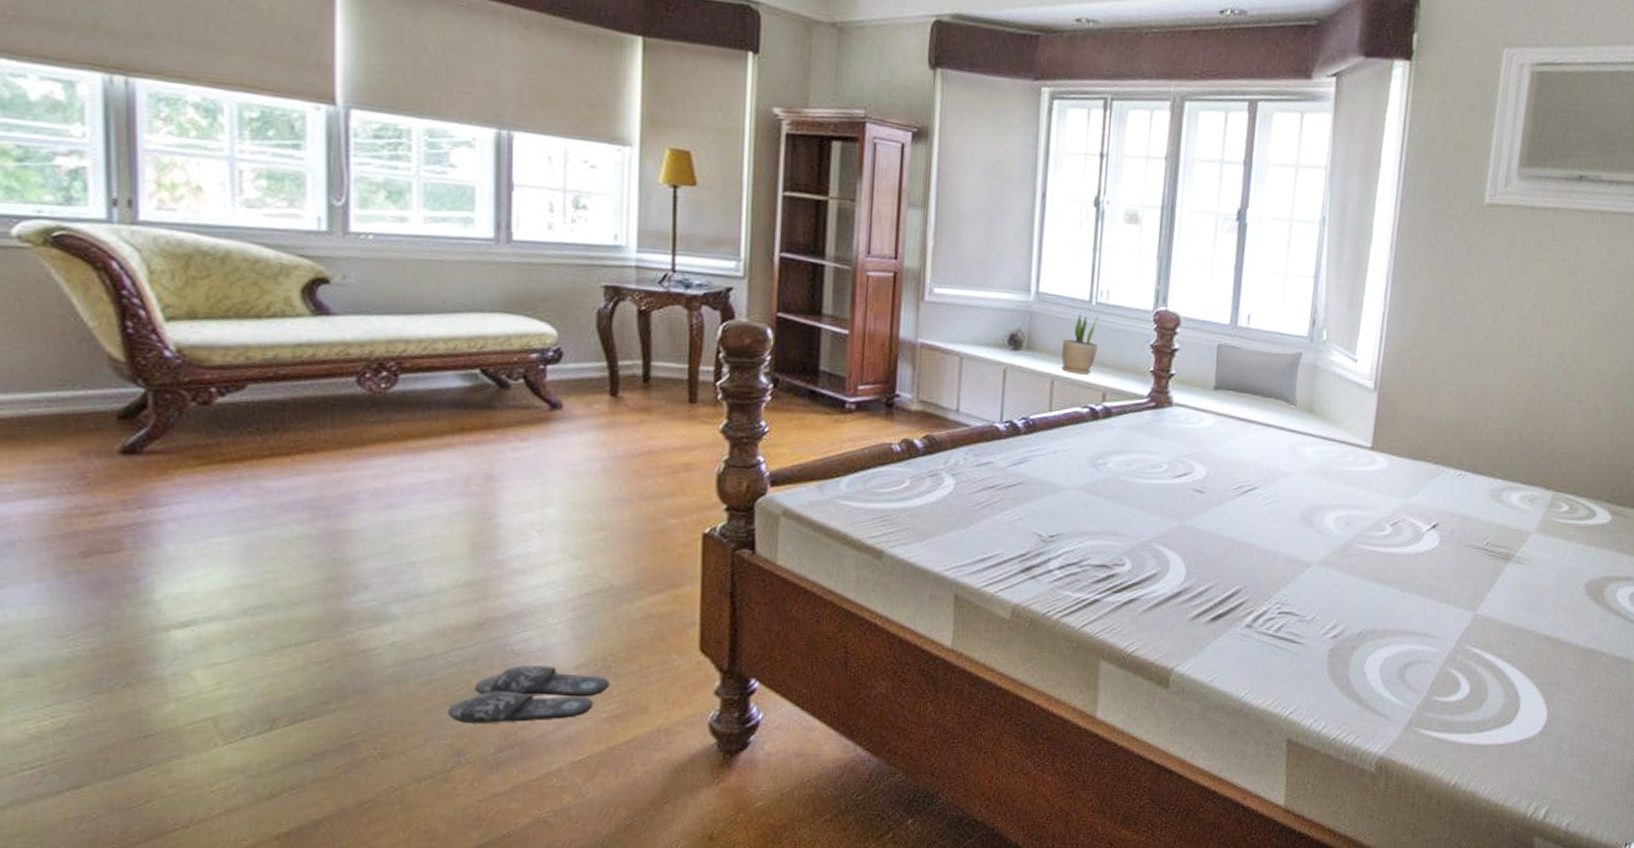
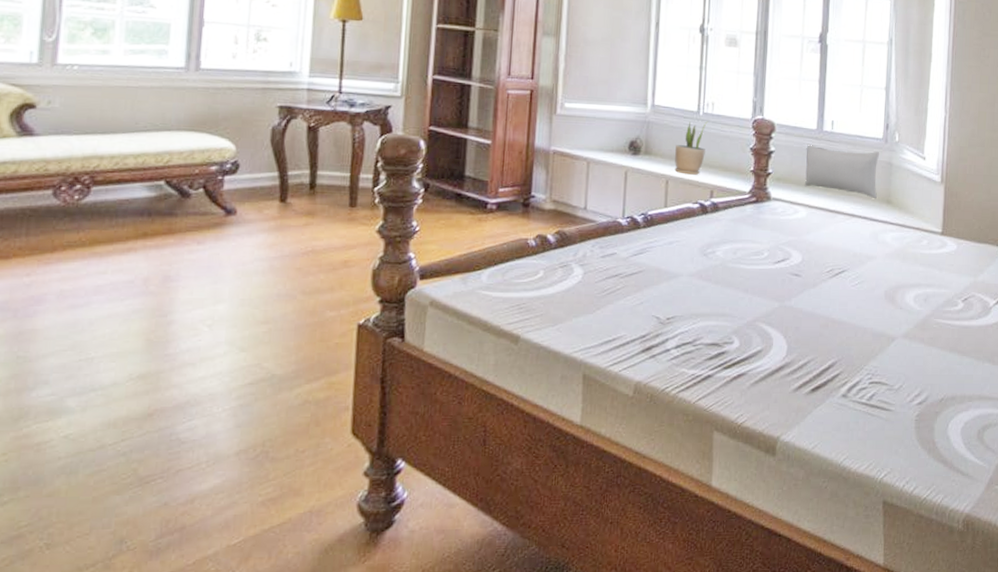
slippers: present [448,665,610,723] -> none [113,453,267,511]

